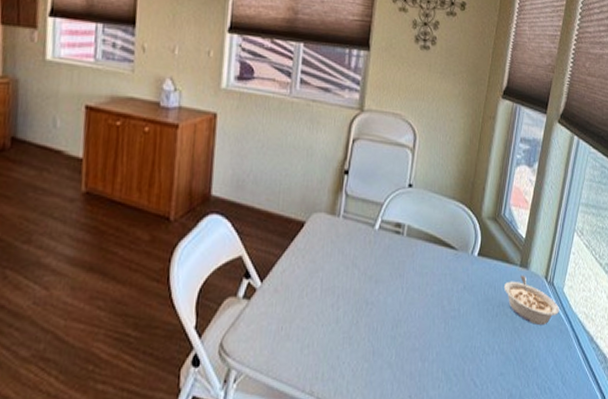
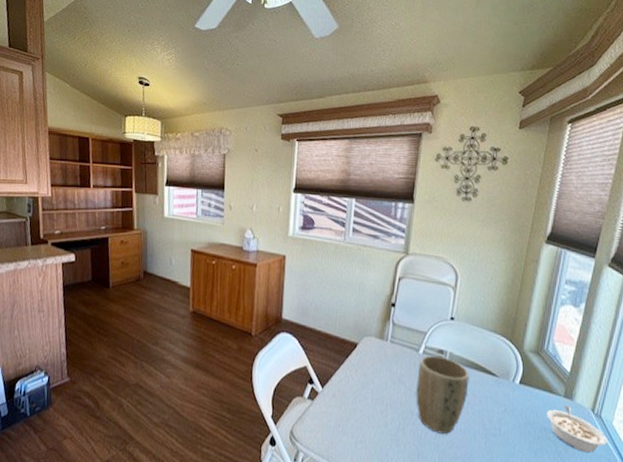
plant pot: none [371,230,428,323] -> present [416,355,469,434]

